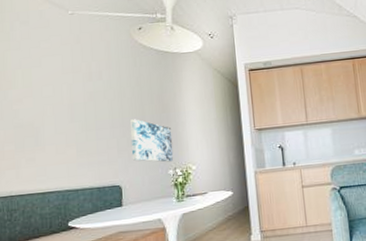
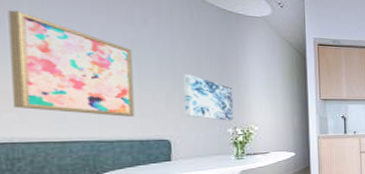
wall art: none [9,83,94,166] -> present [8,11,135,117]

